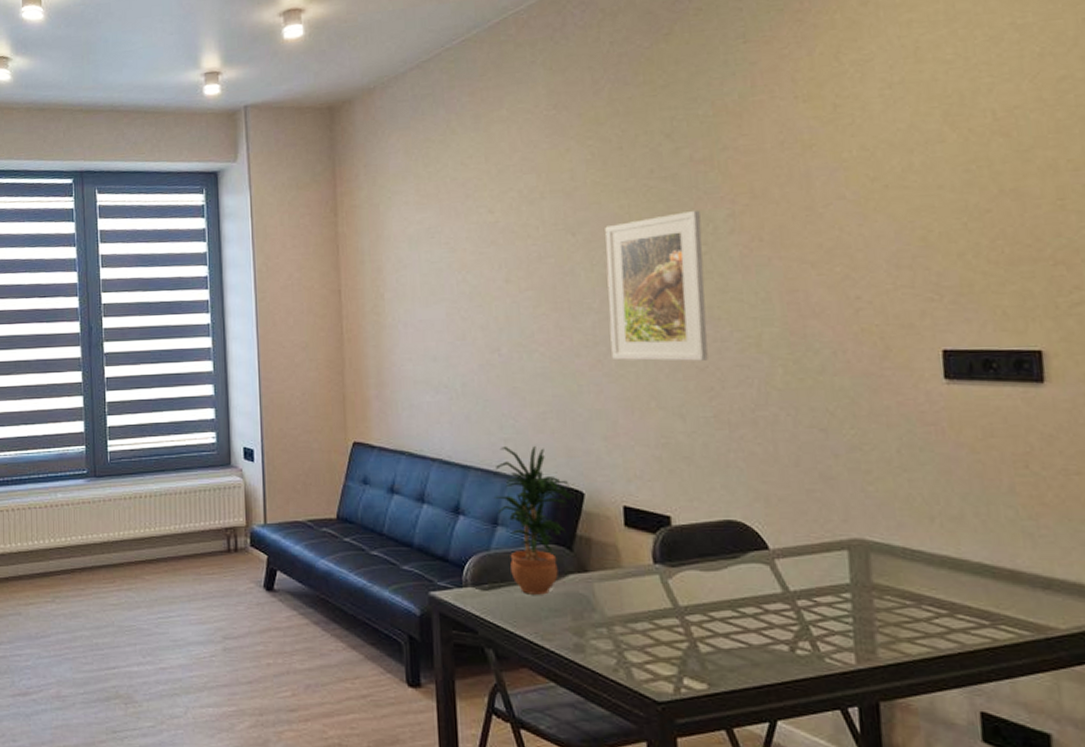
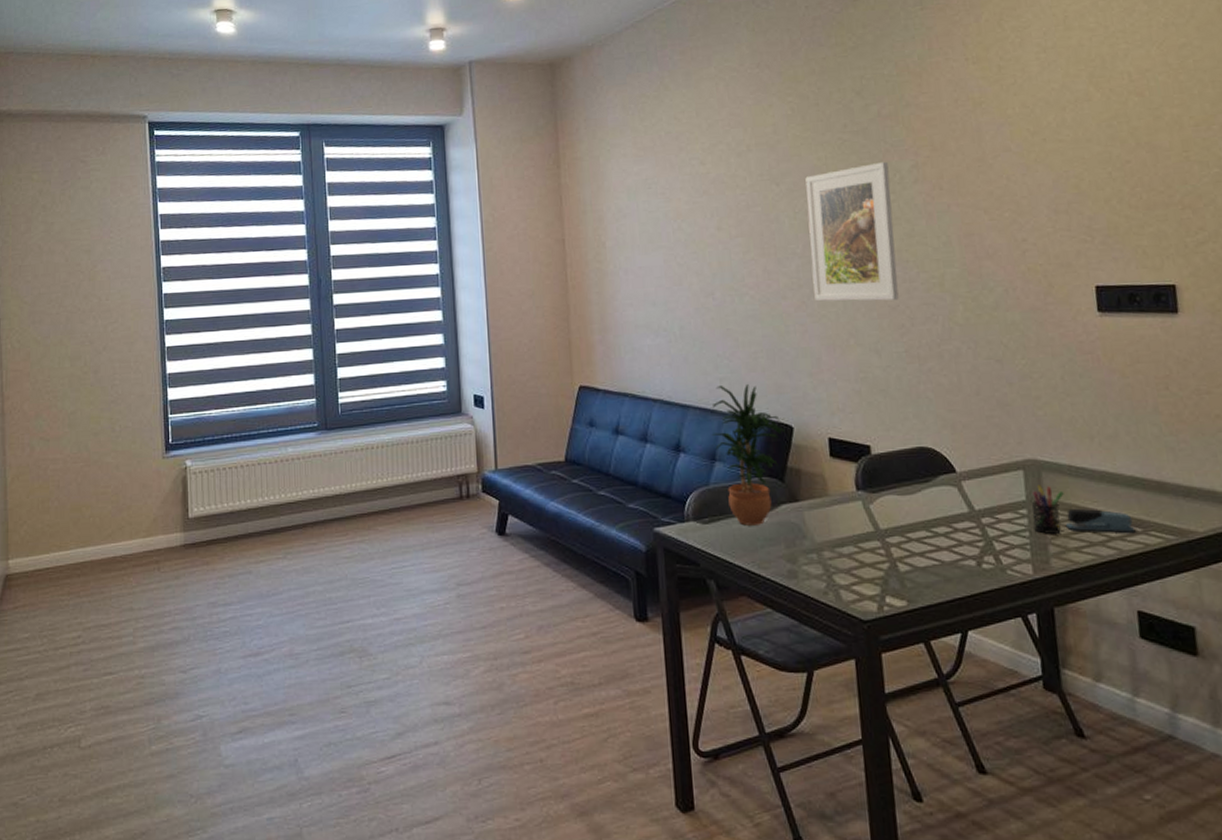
pen holder: none [857,568,896,622] -> present [1032,485,1064,534]
stapler: none [896,595,982,627] -> present [1065,508,1136,534]

